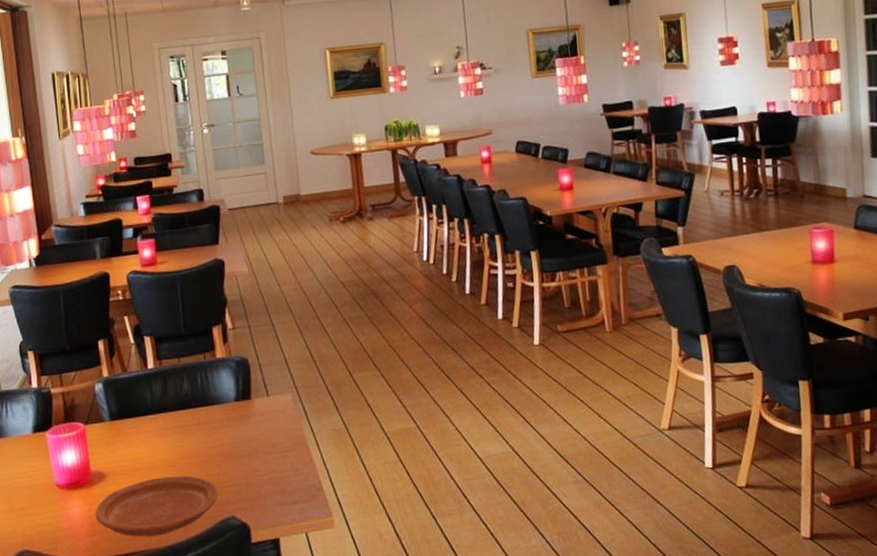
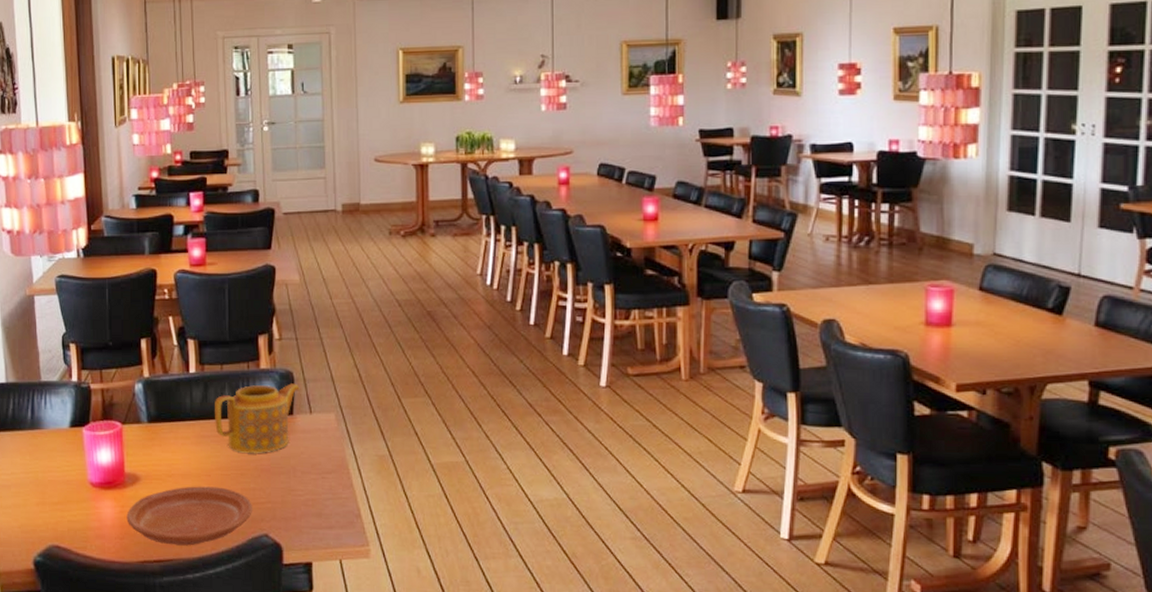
teapot: none [174,369,256,441] -> present [215,383,300,454]

